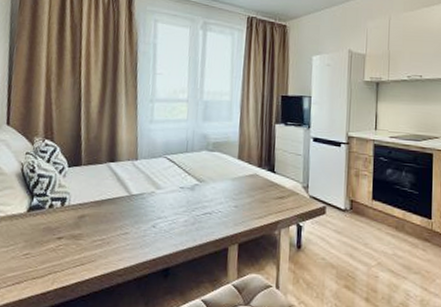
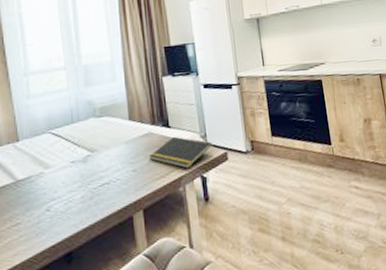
notepad: none [251,182,312,215] -> present [148,136,212,169]

